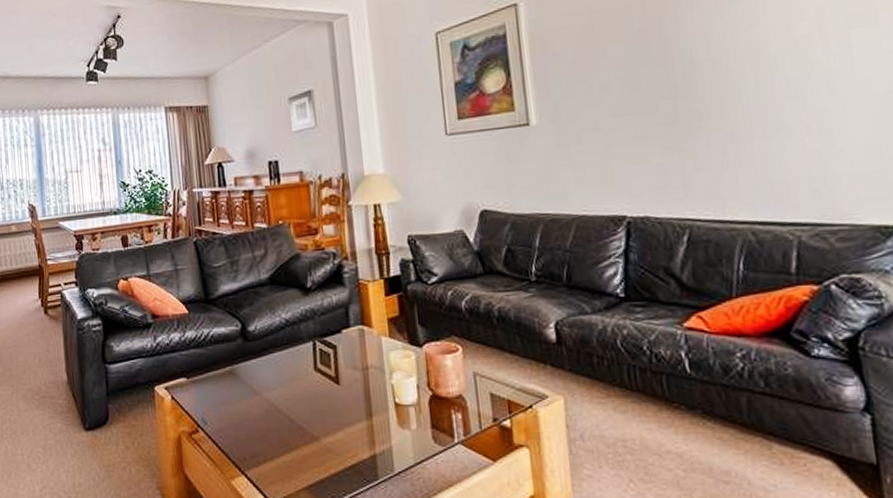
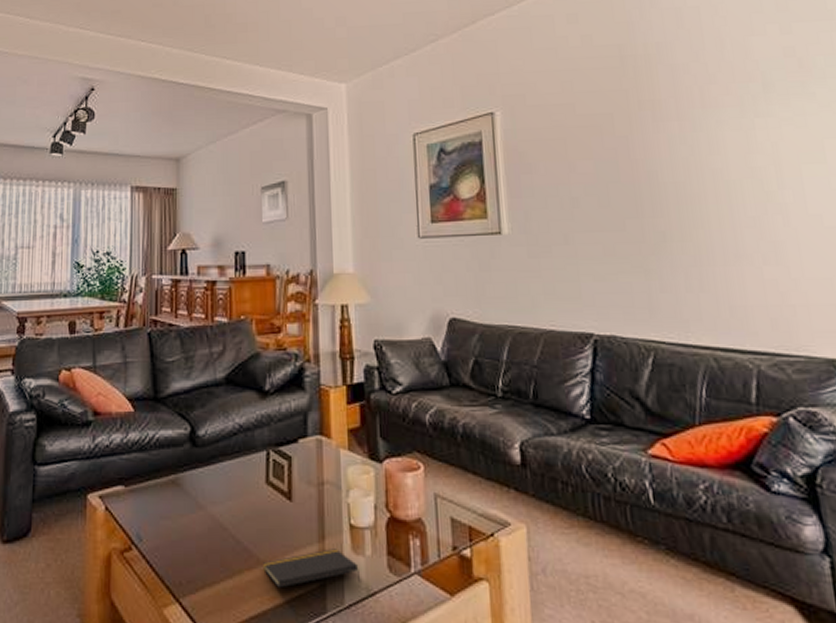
notepad: none [317,424,407,460] -> present [263,548,360,588]

